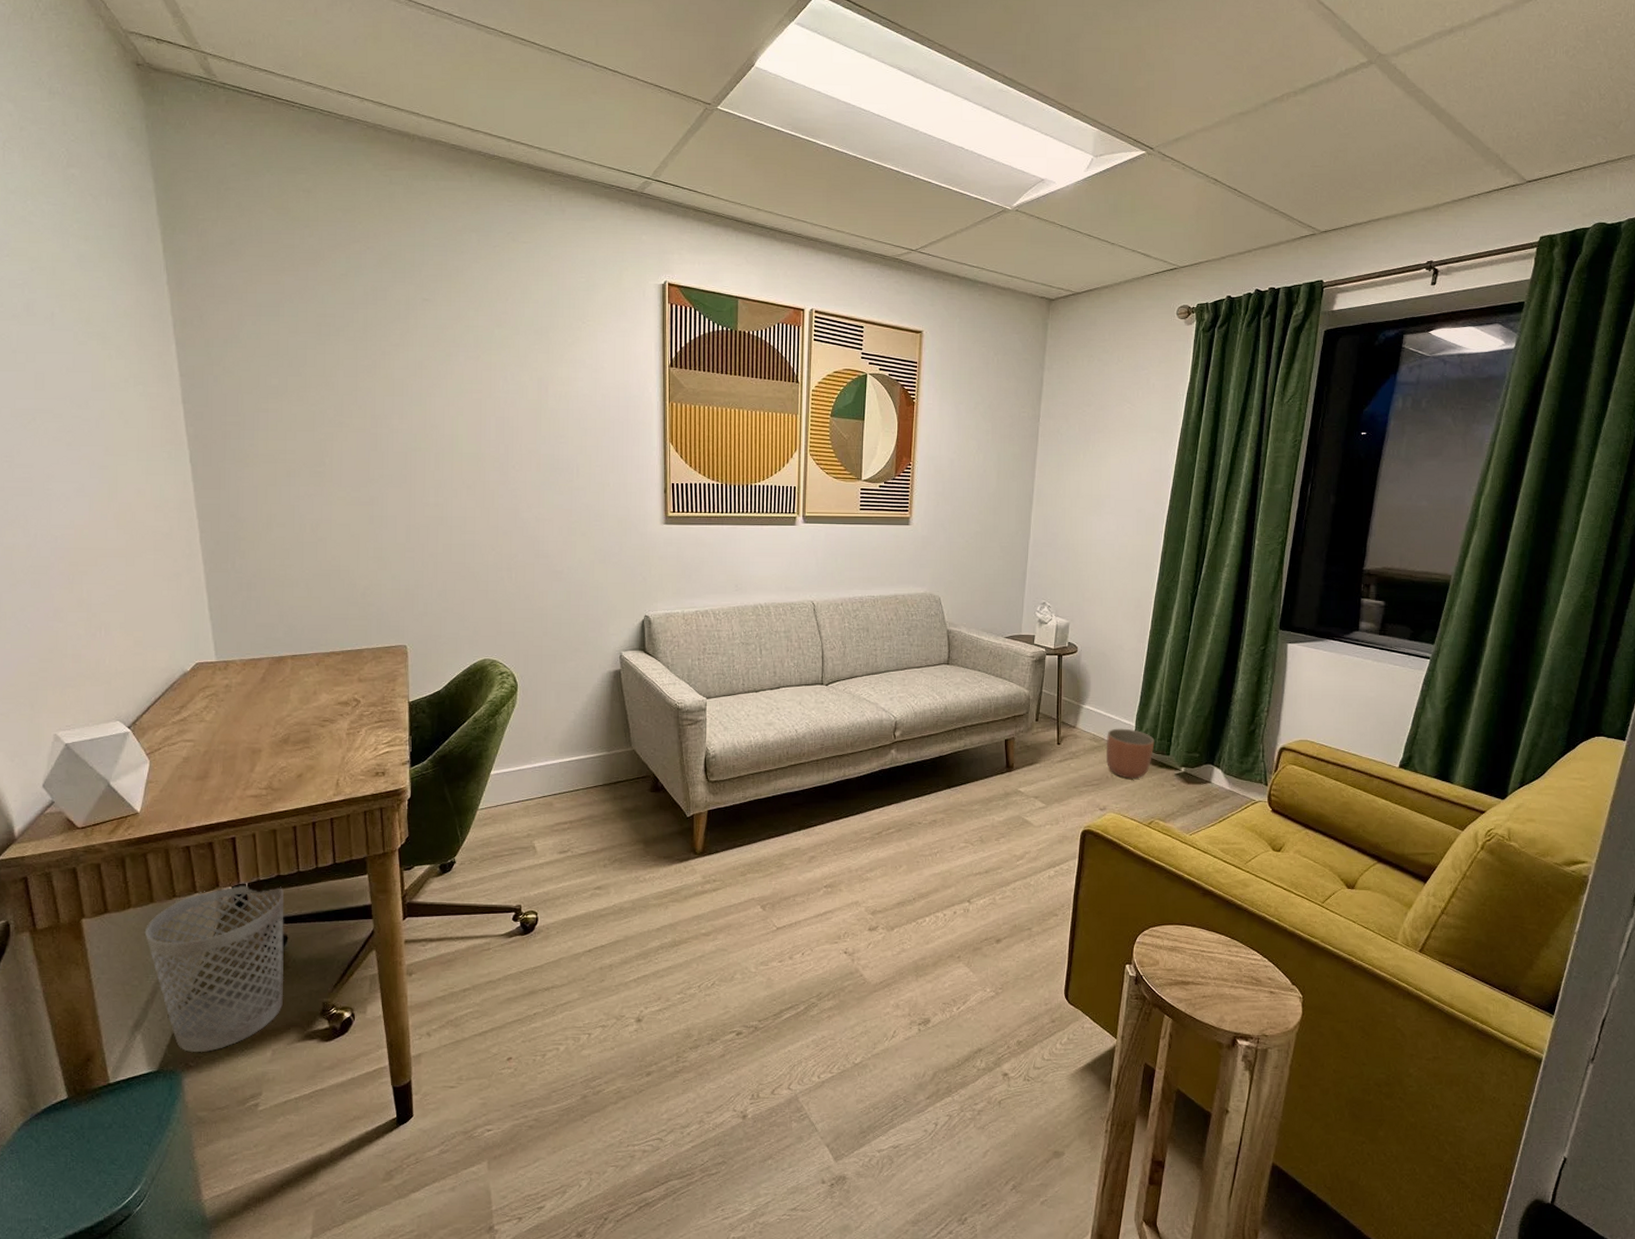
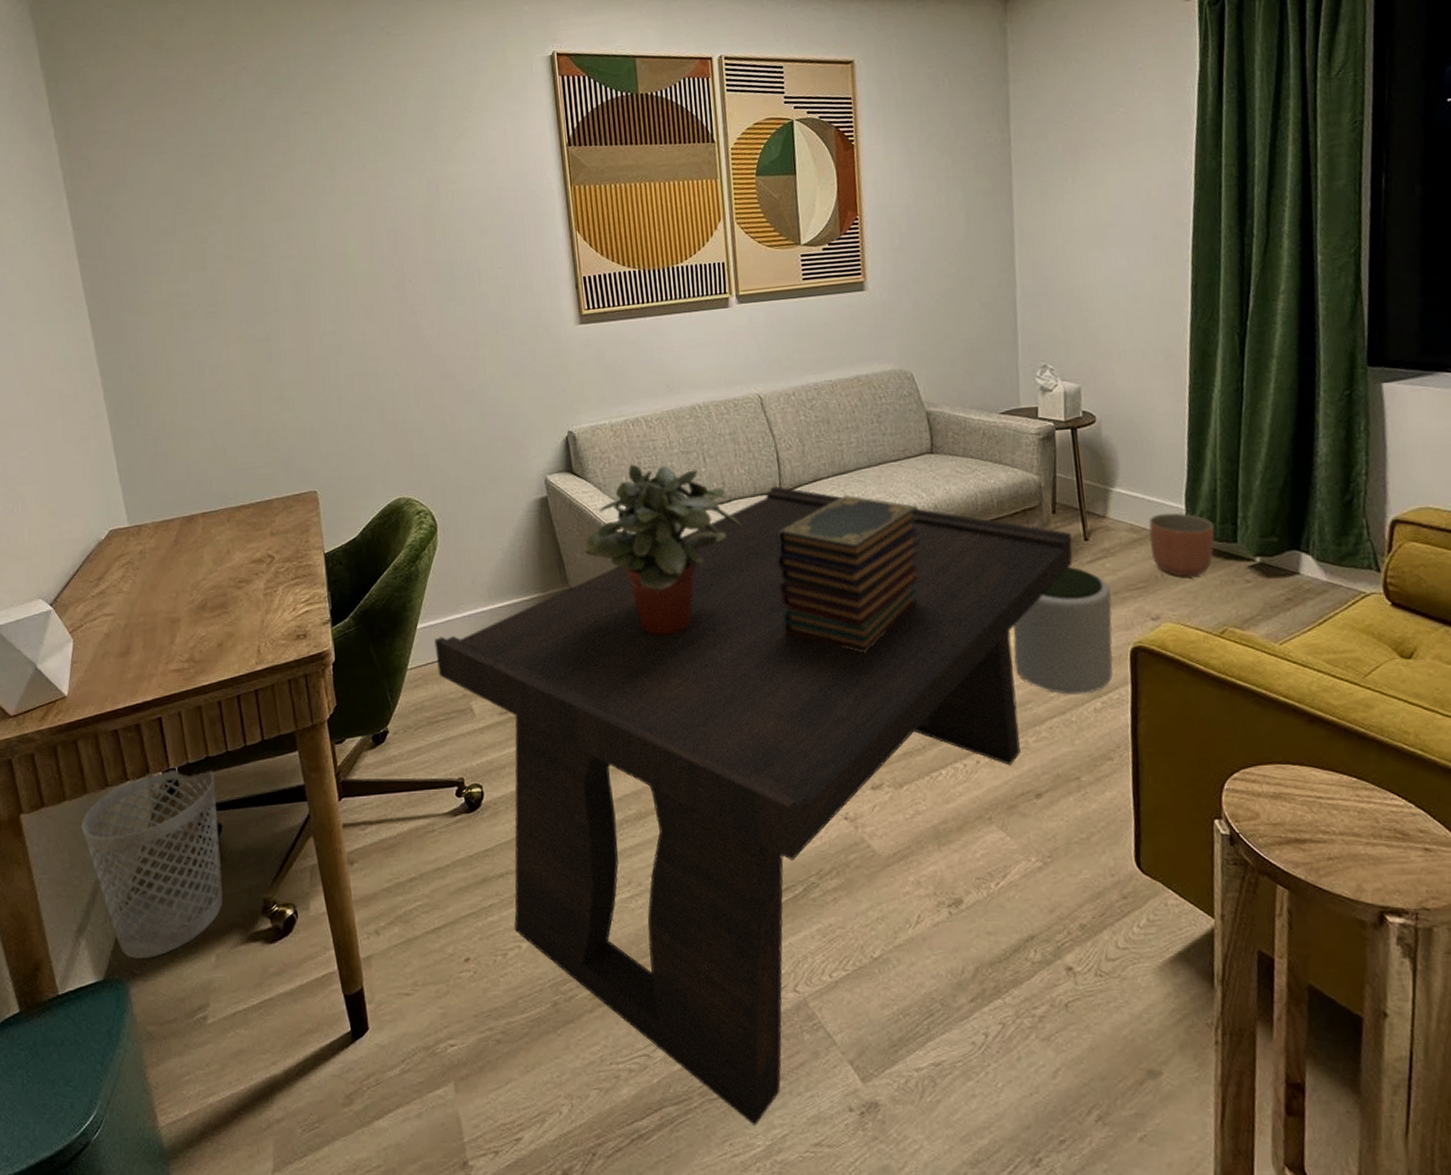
coffee table: none [505,679,1048,1196] -> present [434,486,1073,1127]
potted plant: none [648,649,786,795] -> present [584,464,742,635]
book stack: none [812,691,932,821] -> present [777,494,921,653]
plant pot: none [992,763,1072,864] -> present [1013,566,1113,695]

